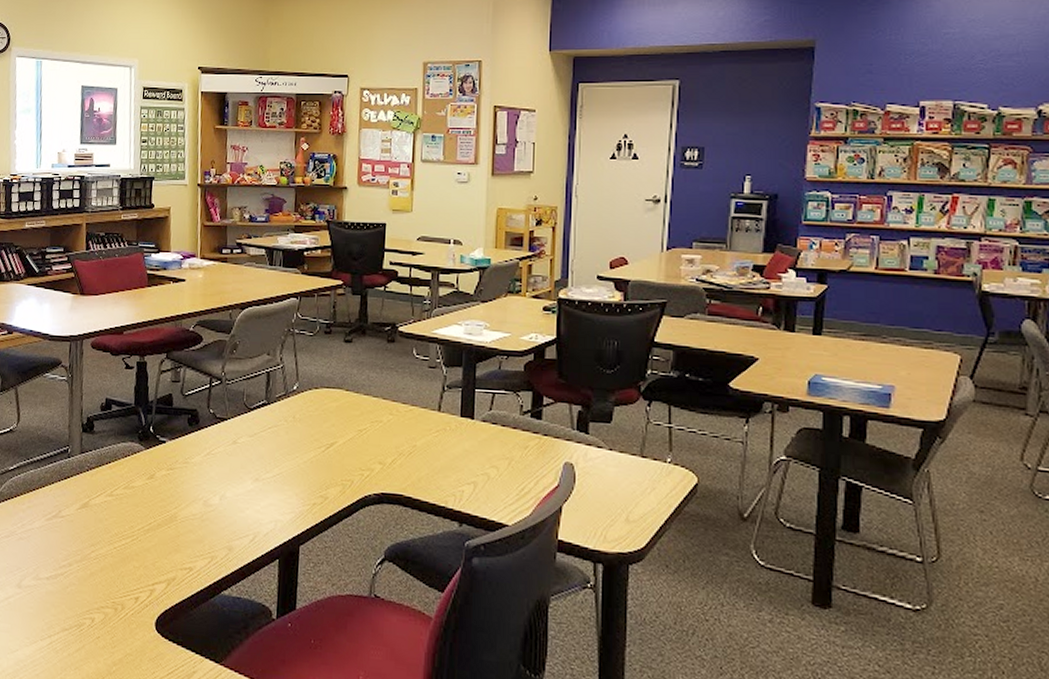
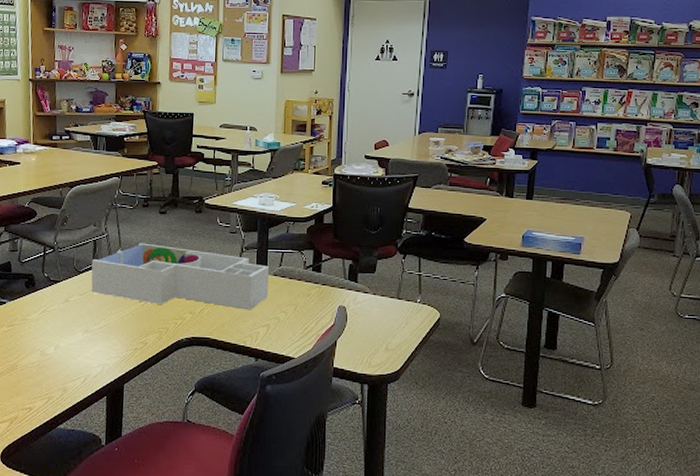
desk organizer: none [263,376,476,463] -> present [91,243,269,310]

